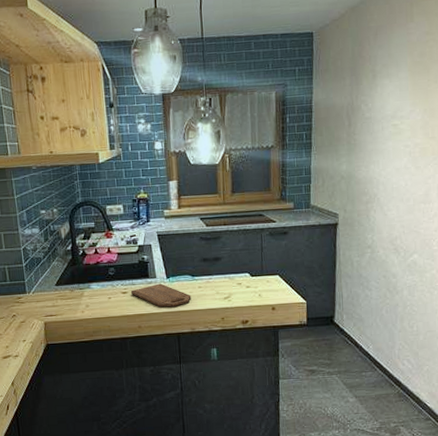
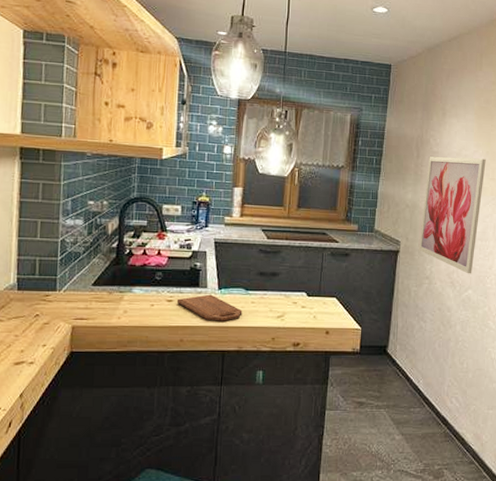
wall art: none [357,117,424,239] -> present [418,157,486,274]

